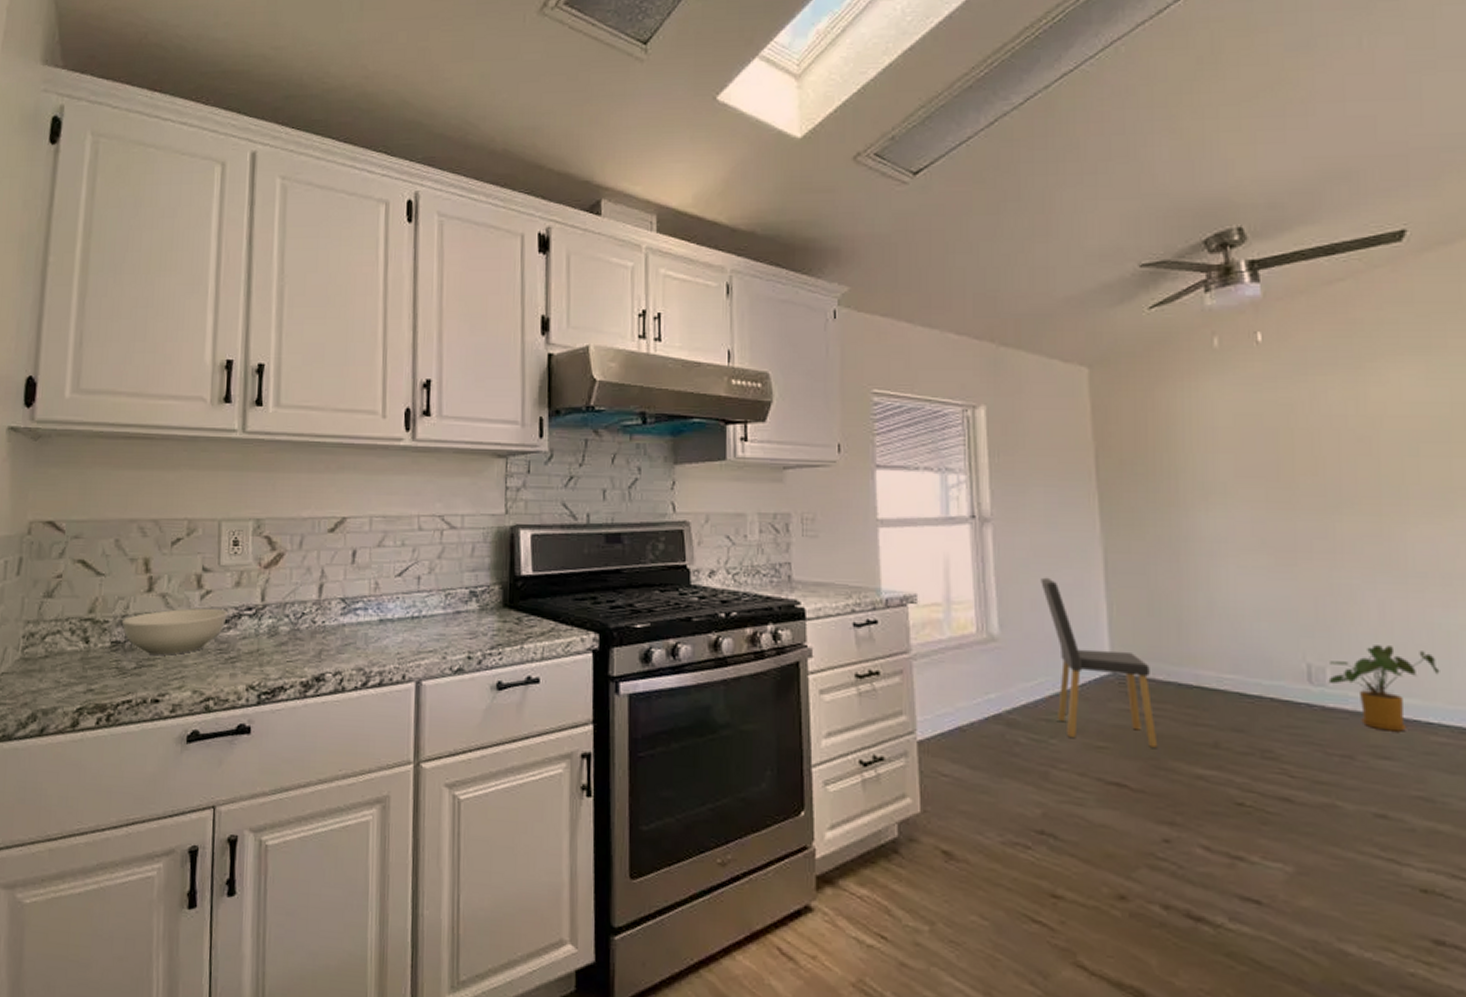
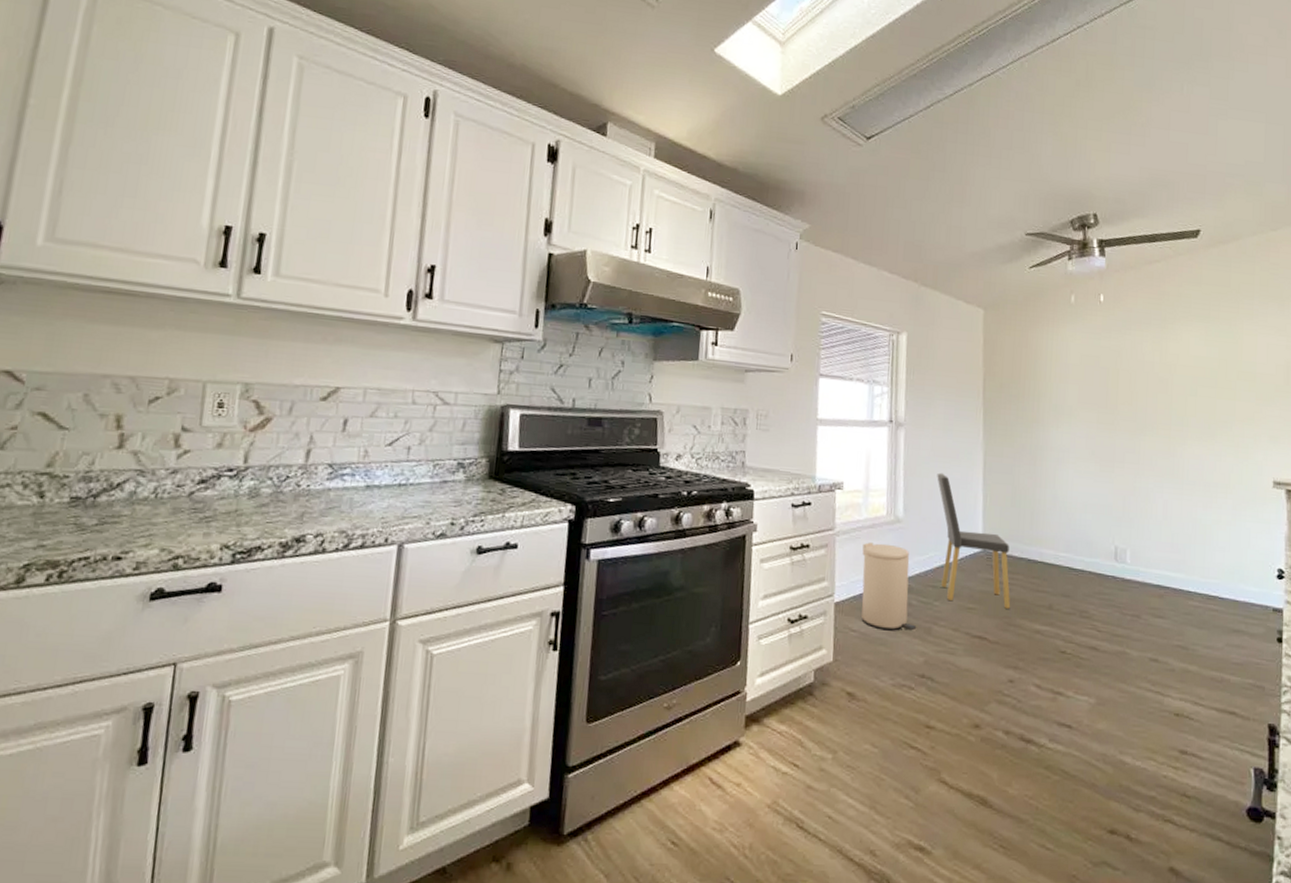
bowl: present [121,608,227,655] -> none [84,467,206,513]
pedal bin: none [948,666,1029,776] -> present [861,542,917,631]
house plant: present [1328,645,1440,732] -> none [1128,533,1198,598]

